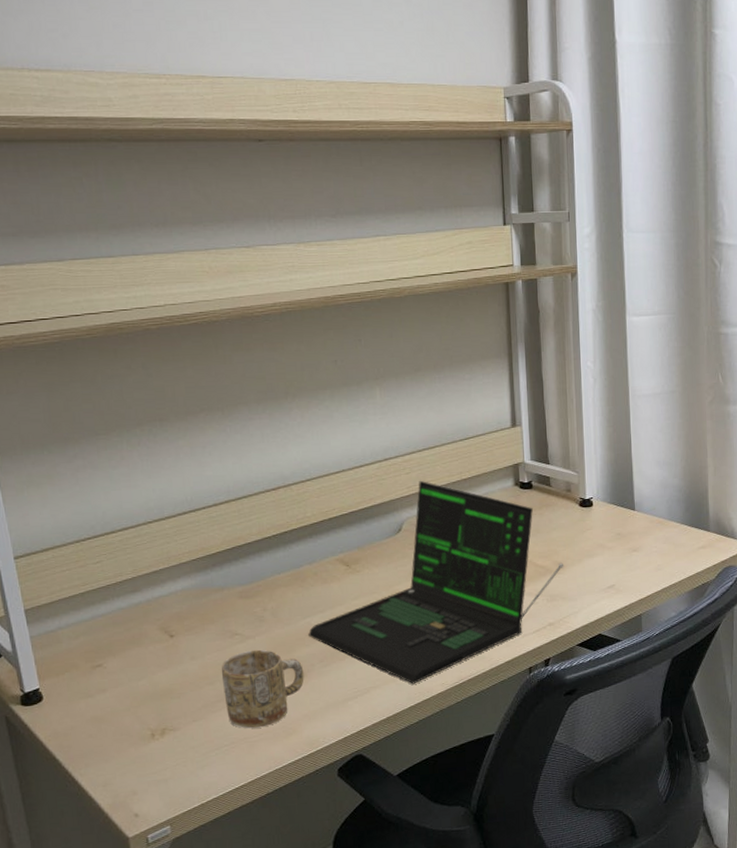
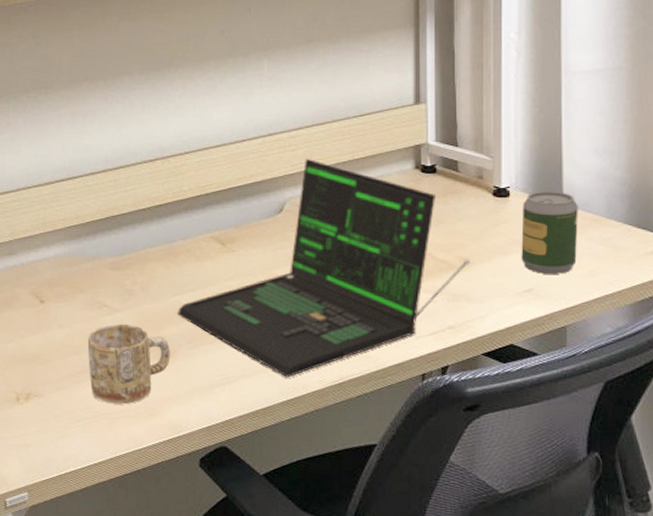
soda can: none [603,499,647,571] -> present [521,190,578,274]

